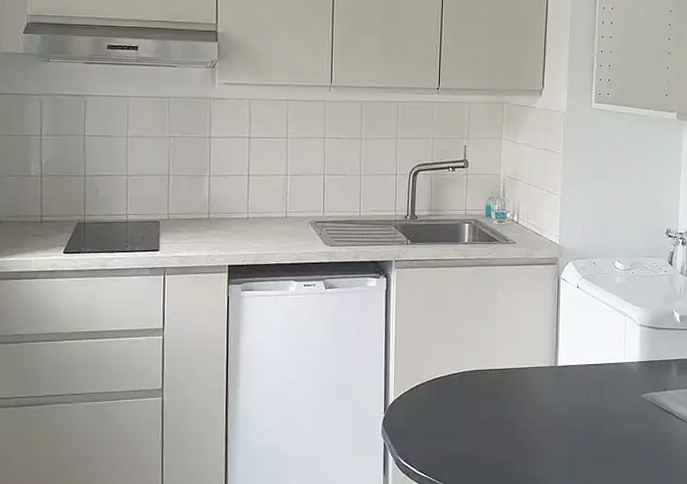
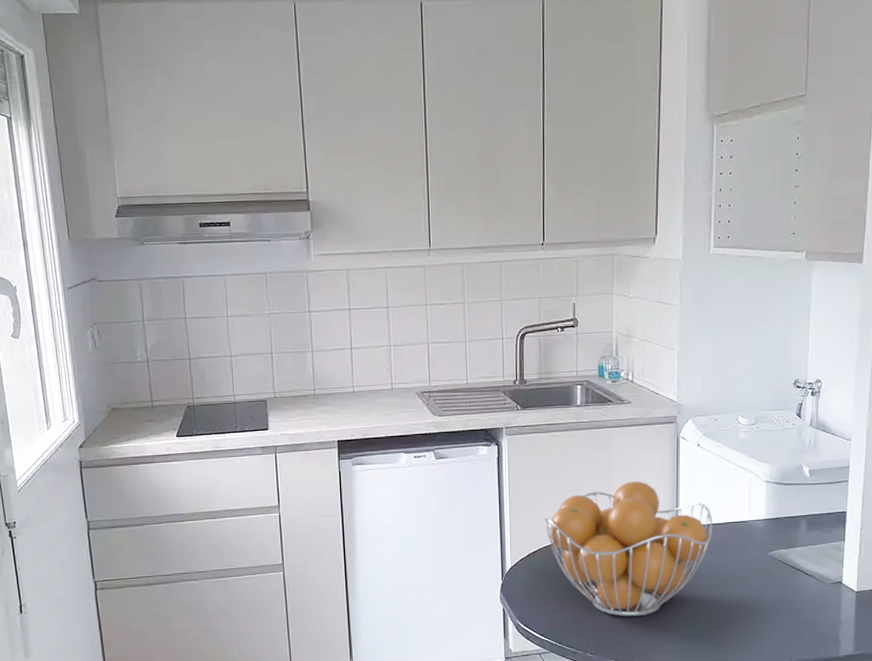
fruit basket: none [429,319,590,455] -> present [544,481,713,617]

